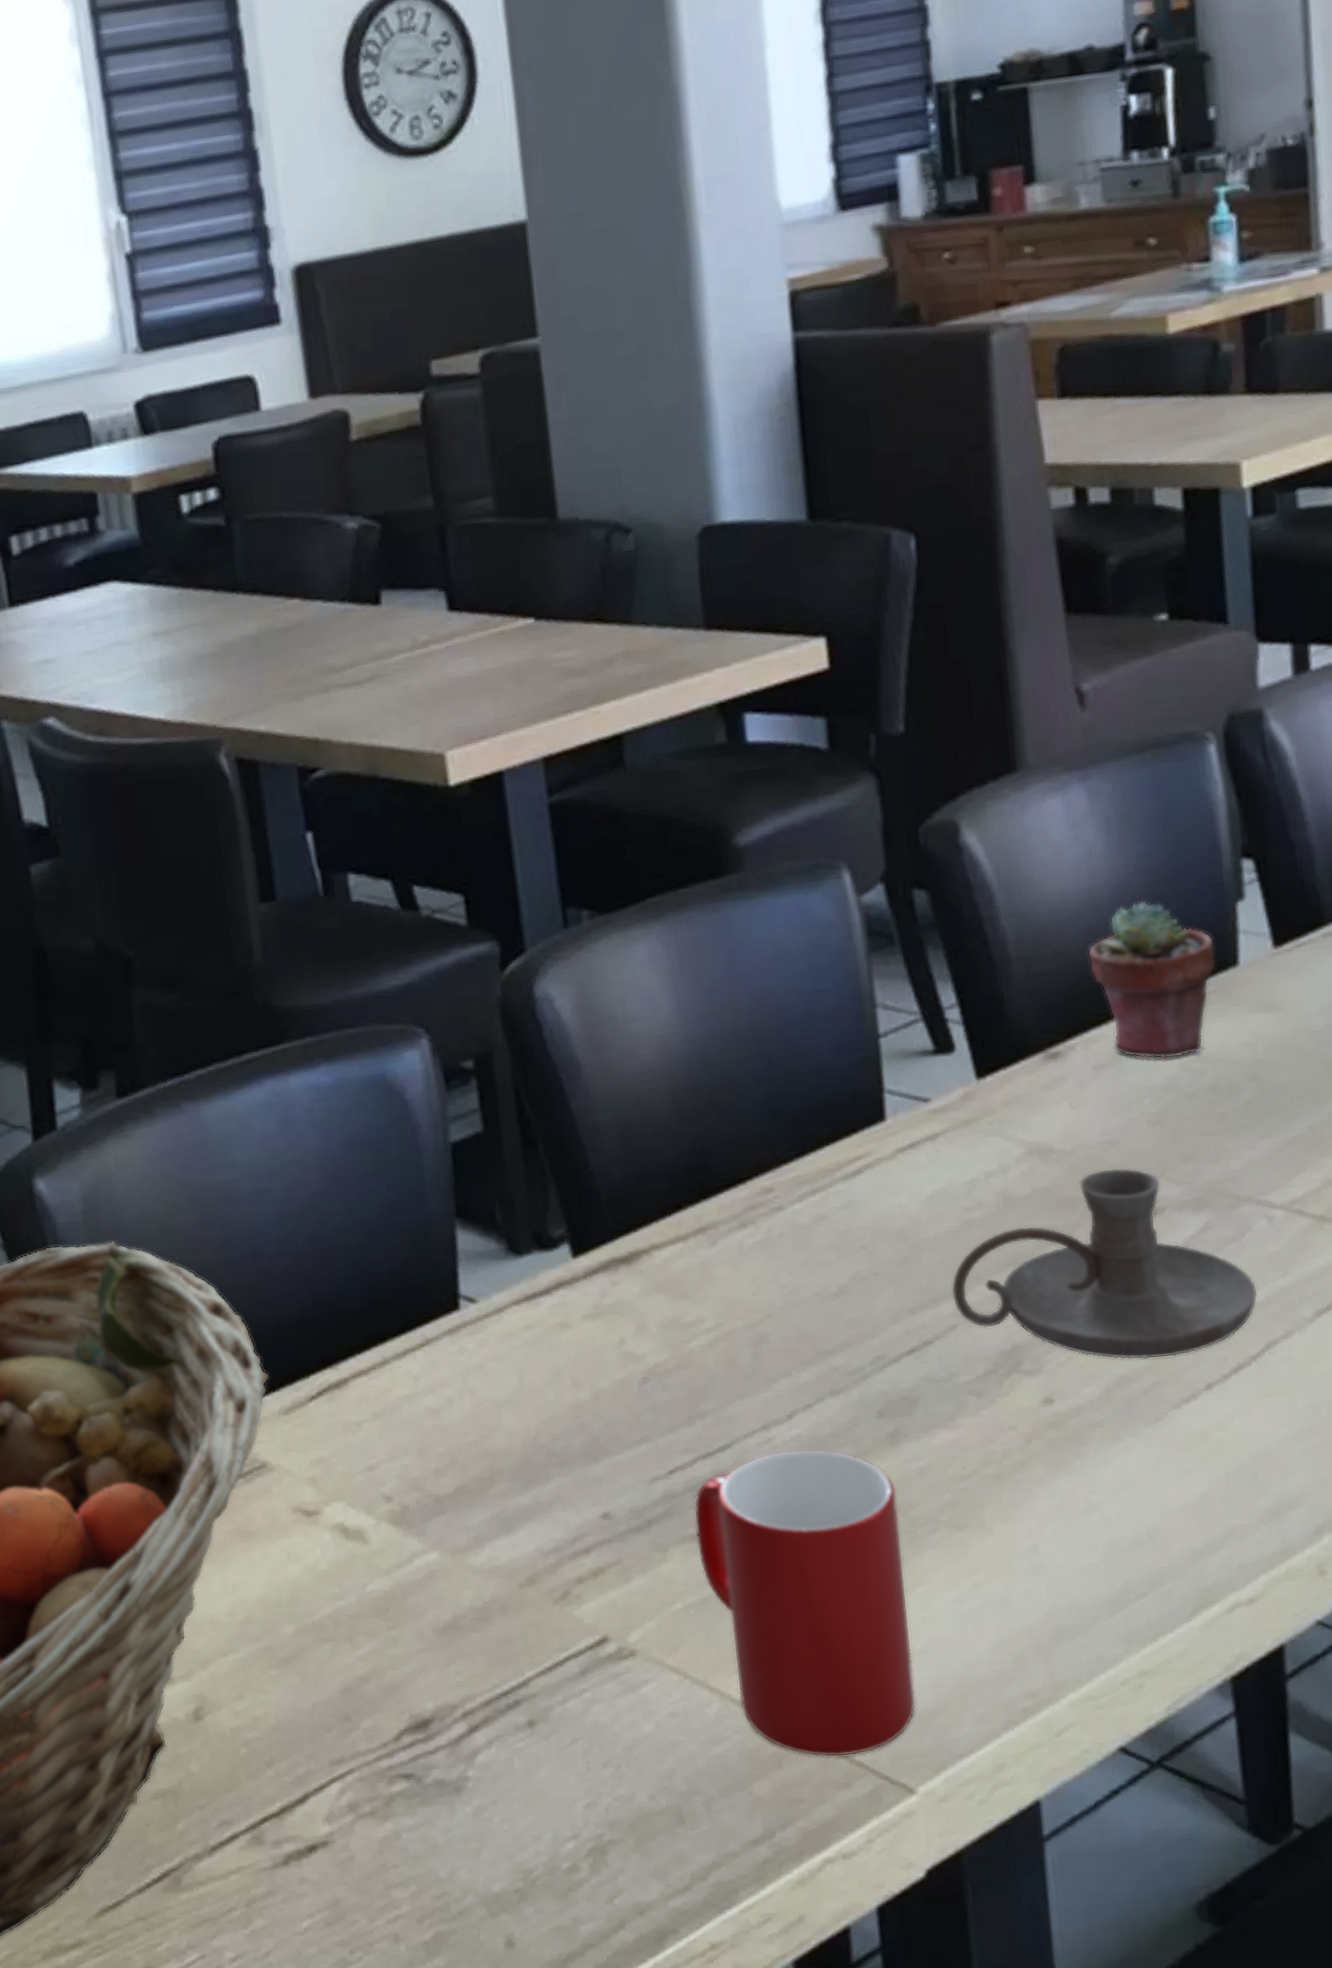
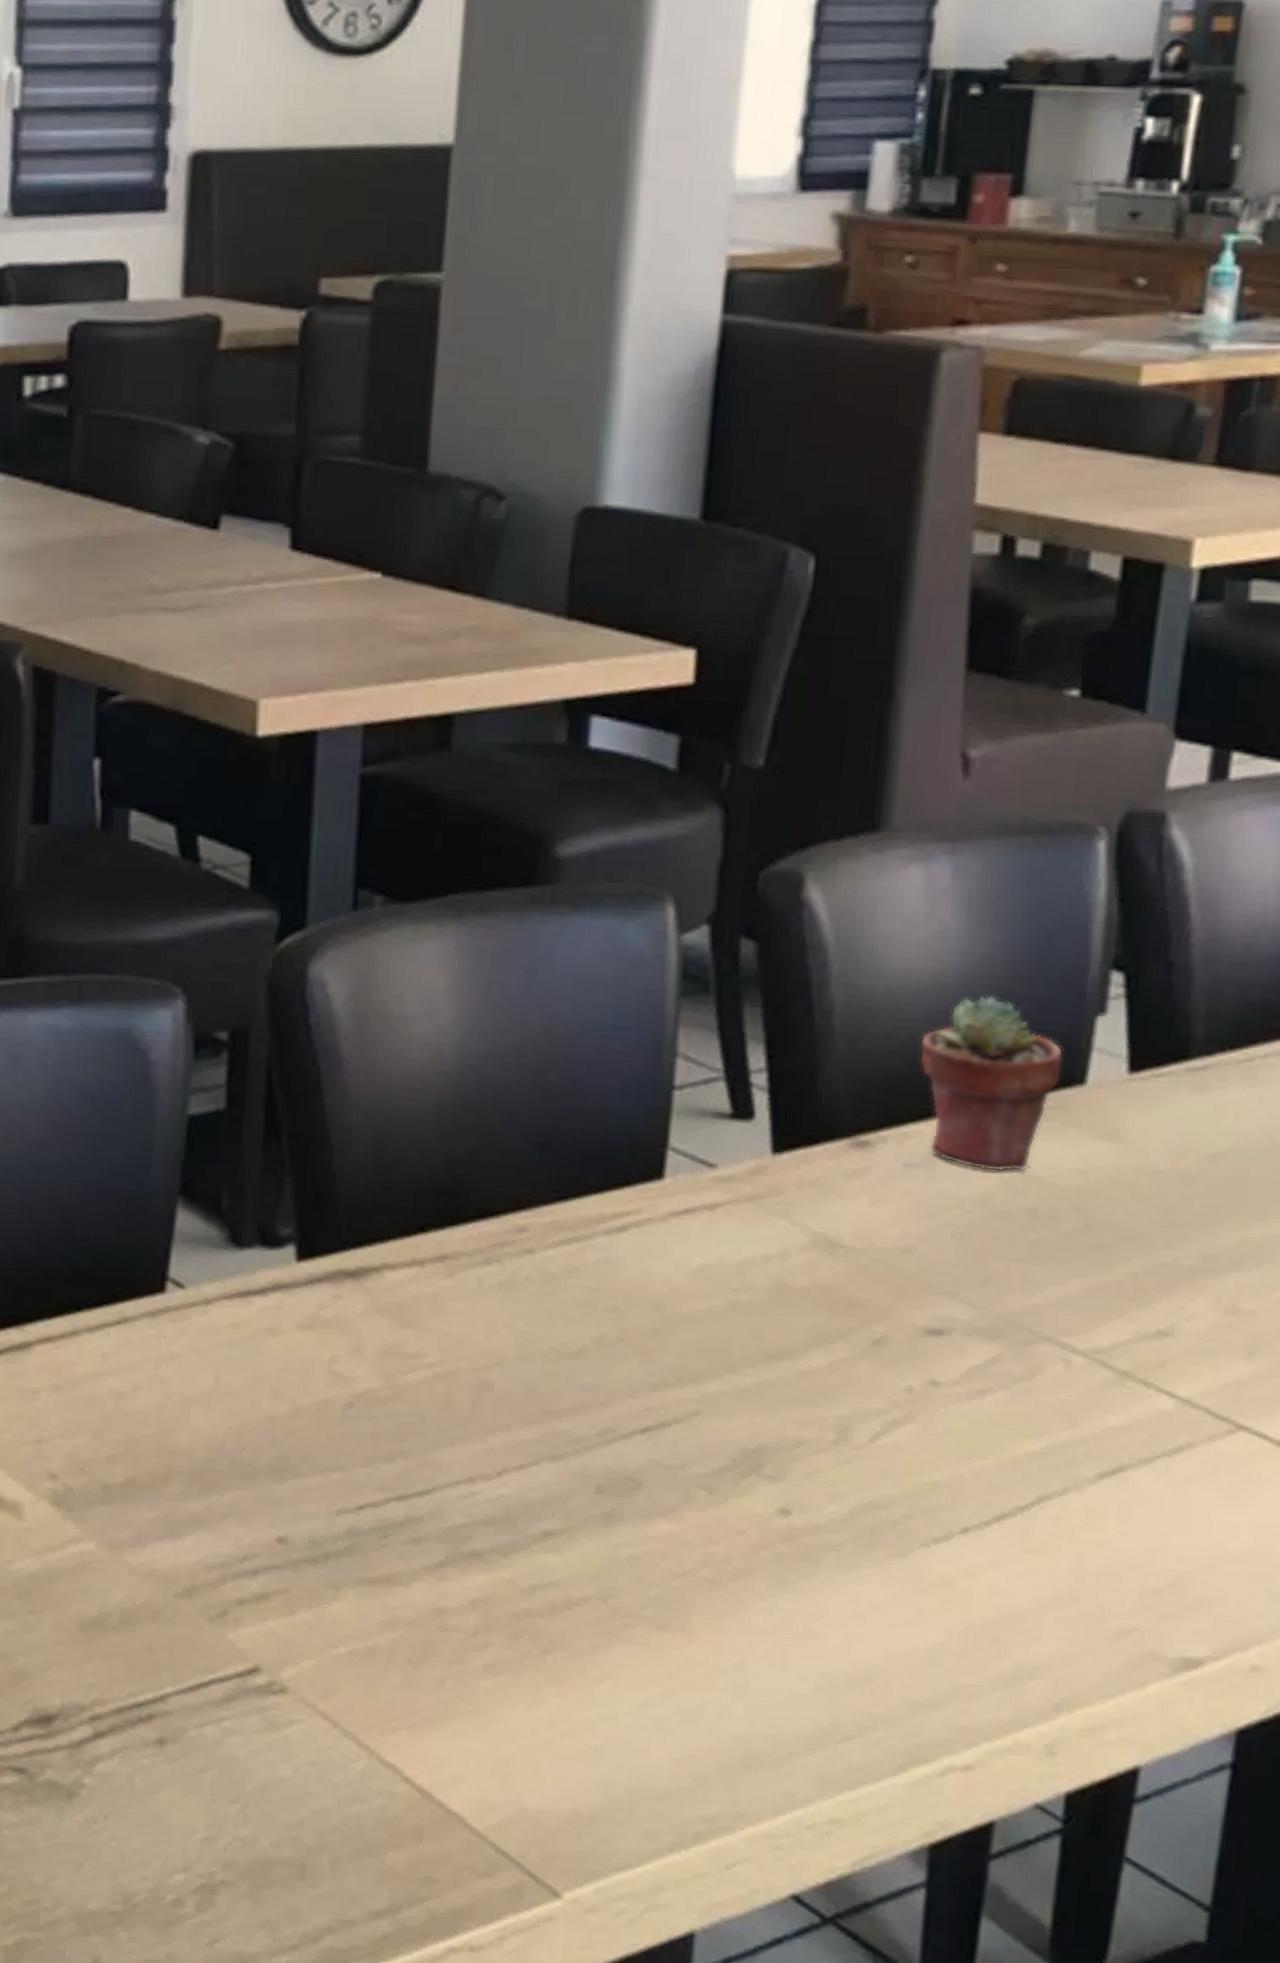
cup: present [693,1448,916,1757] -> none [373,1508,601,1845]
candle holder: present [951,1167,1258,1360] -> none [700,1275,1039,1492]

